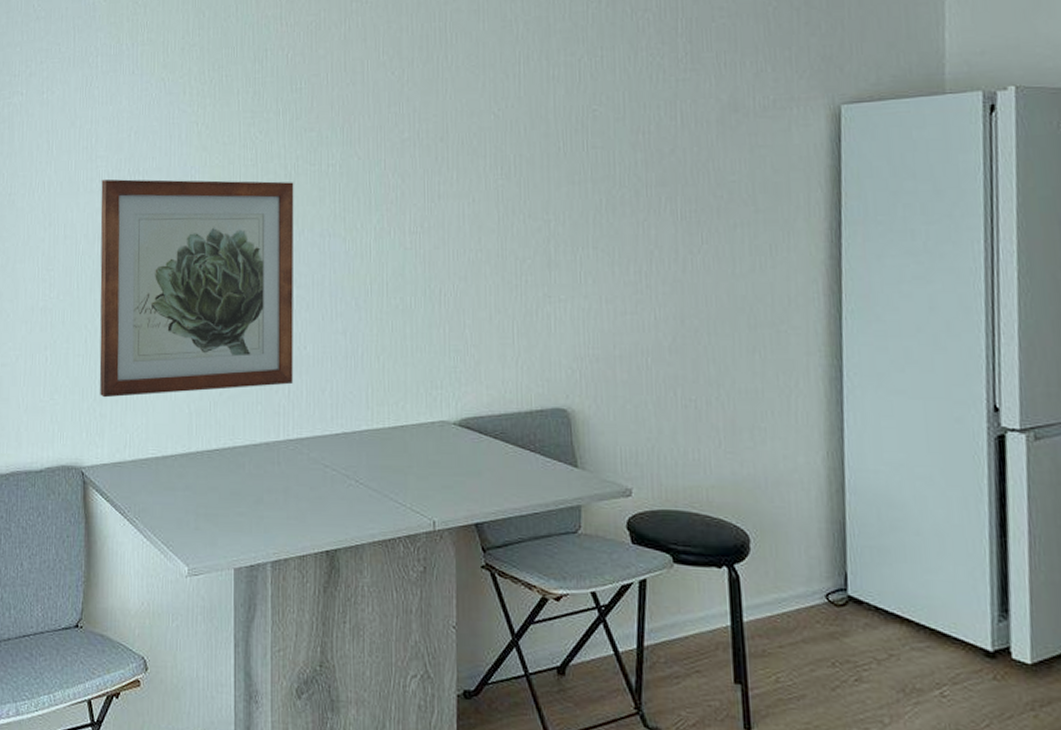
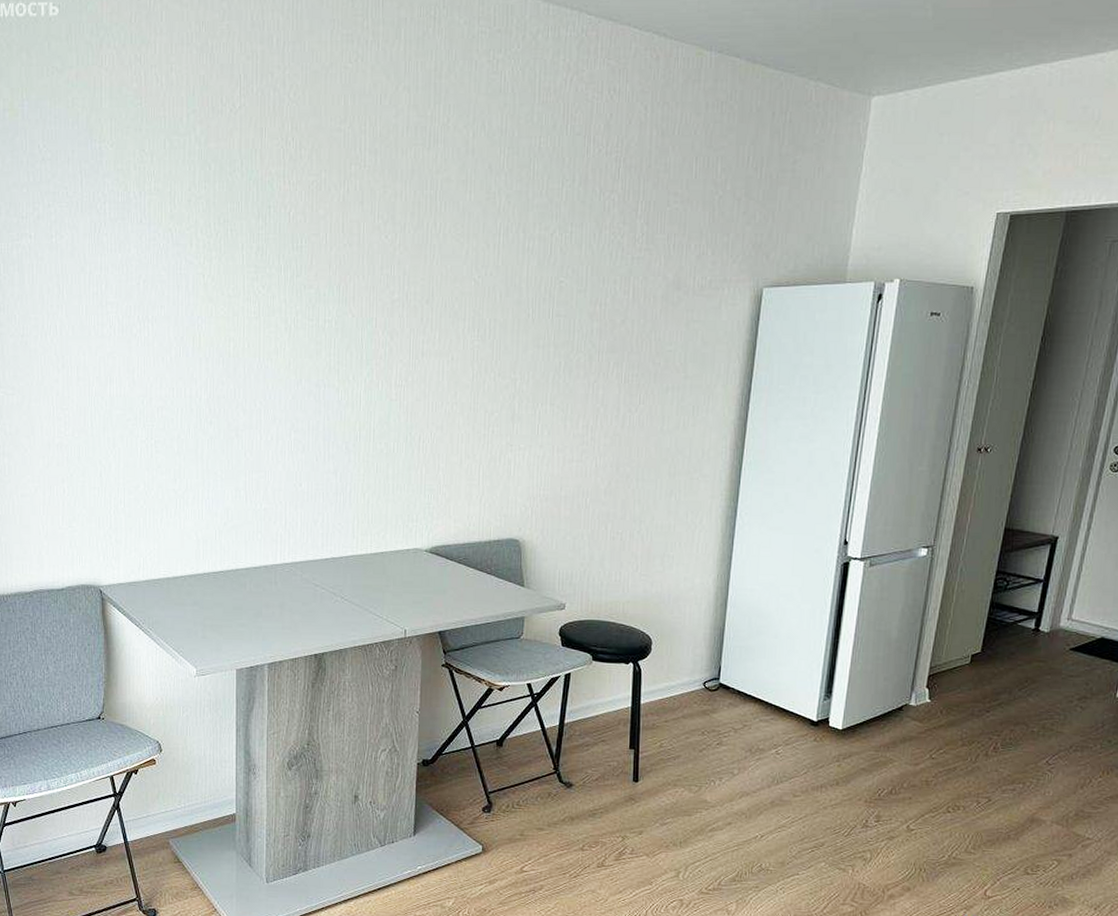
wall art: present [99,179,294,398] -> none [112,326,294,526]

